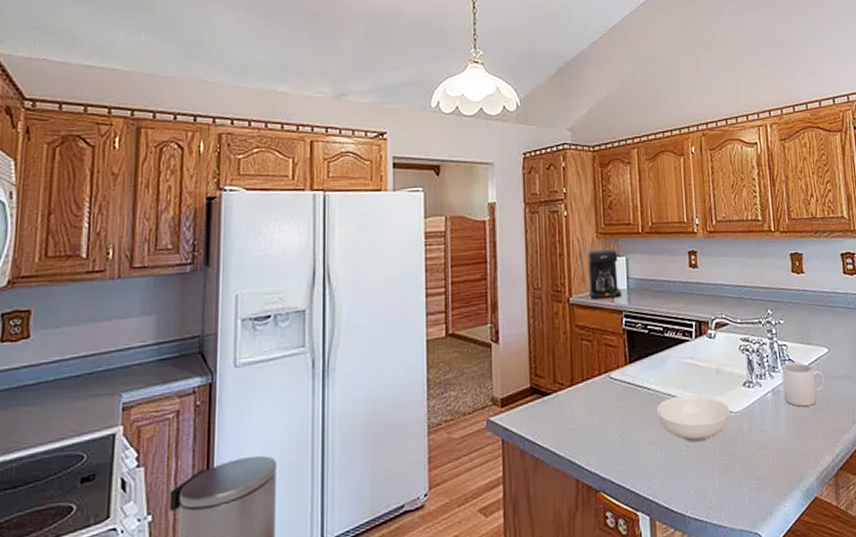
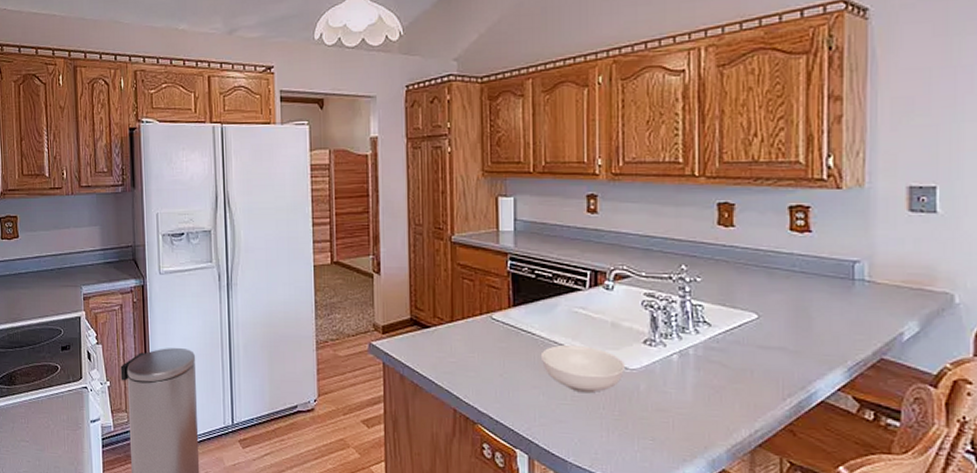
coffee maker: present [587,249,622,300] -> none [471,188,507,240]
mug: present [782,363,825,407] -> none [693,326,750,374]

